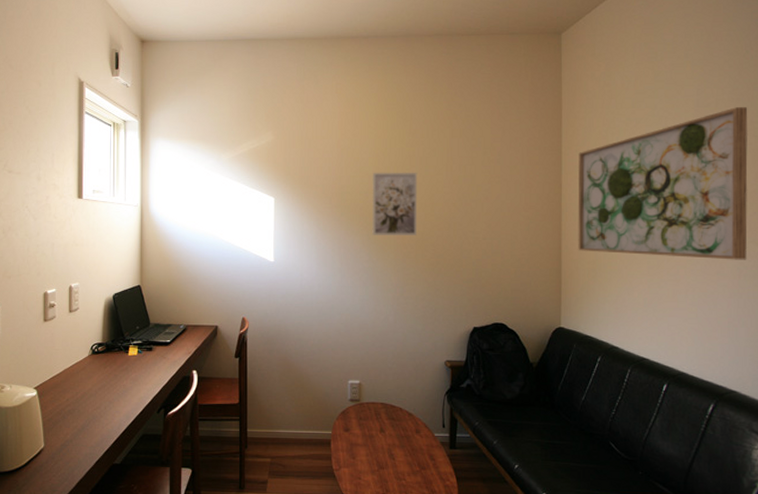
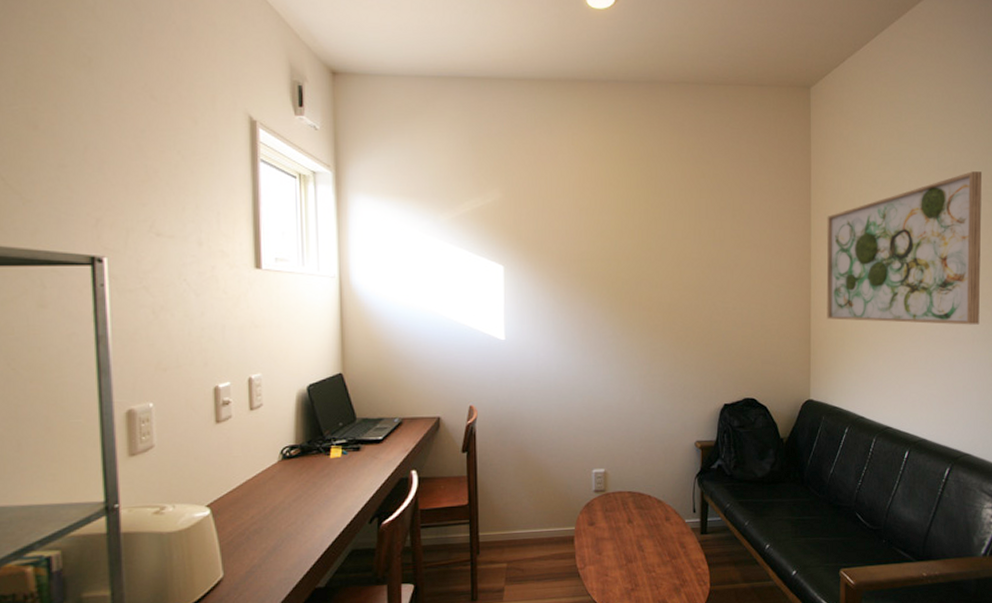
wall art: present [372,172,418,235] -> none [615,236,664,307]

